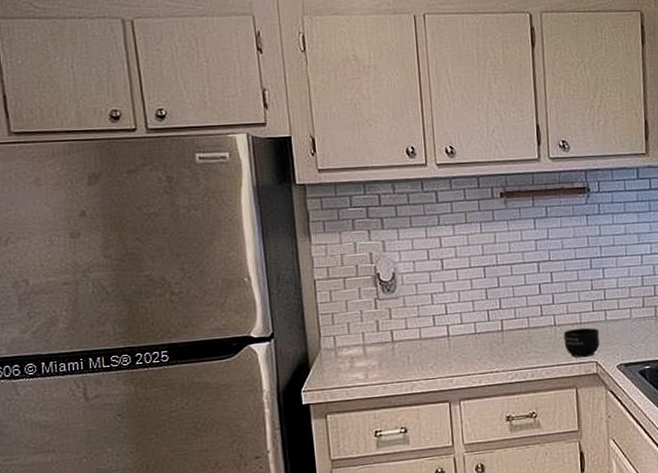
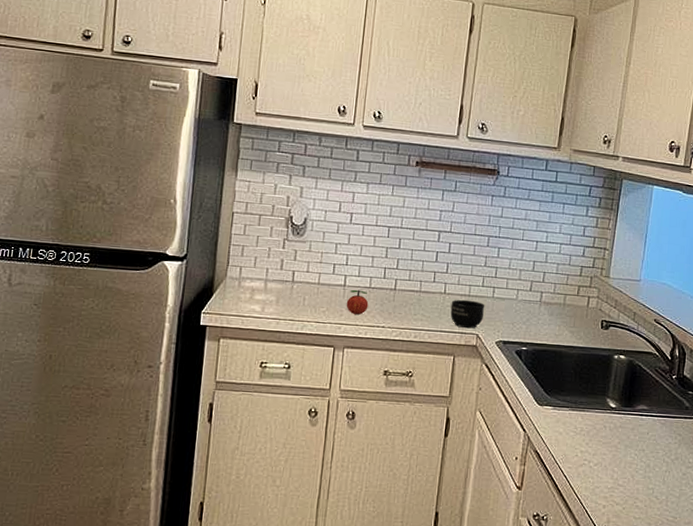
apple: none [453,338,478,364] -> present [346,289,369,315]

